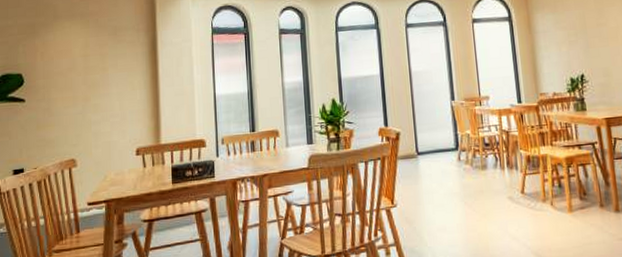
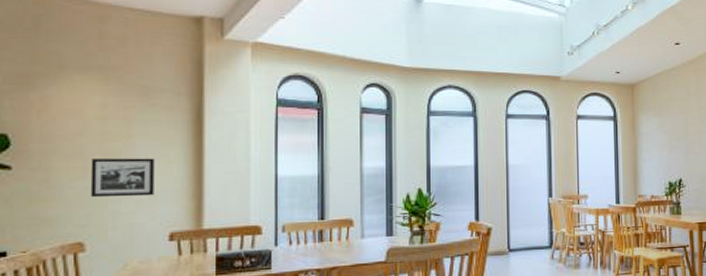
picture frame: none [78,85,124,122] -> present [90,158,155,198]

